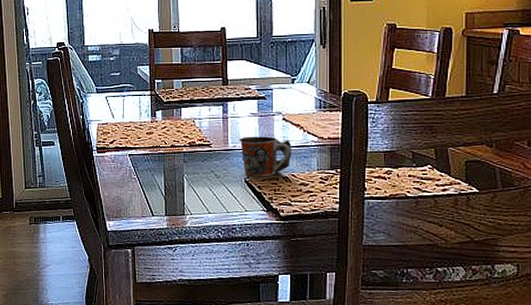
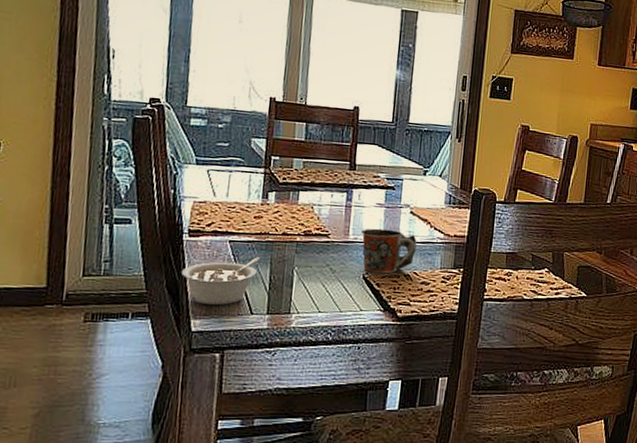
legume: none [95,167,155,209] -> present [182,257,261,305]

